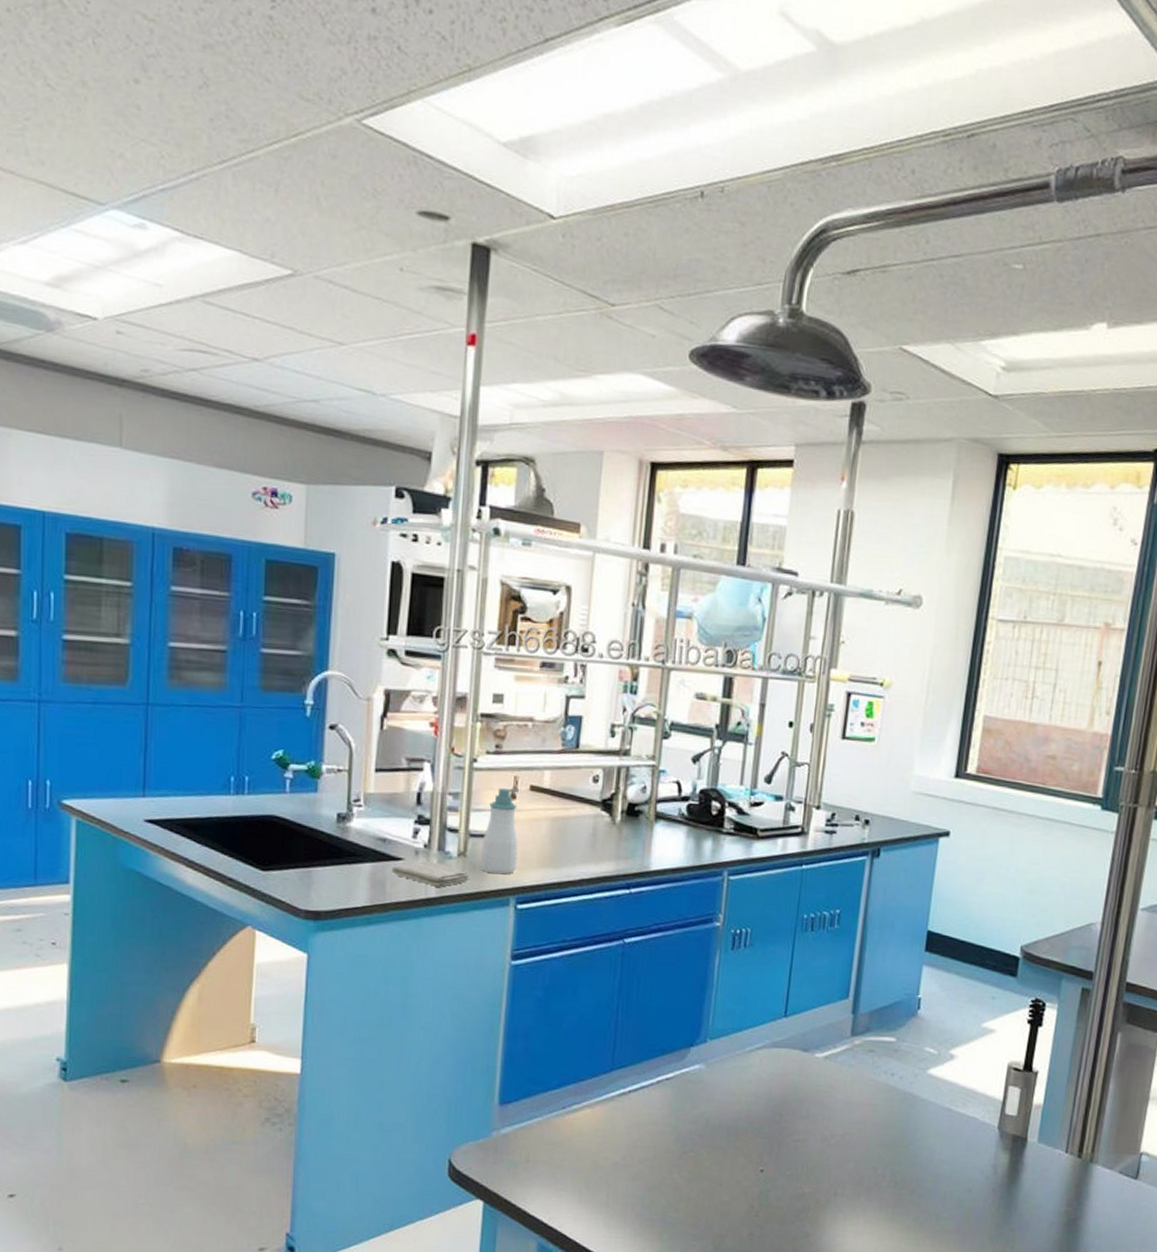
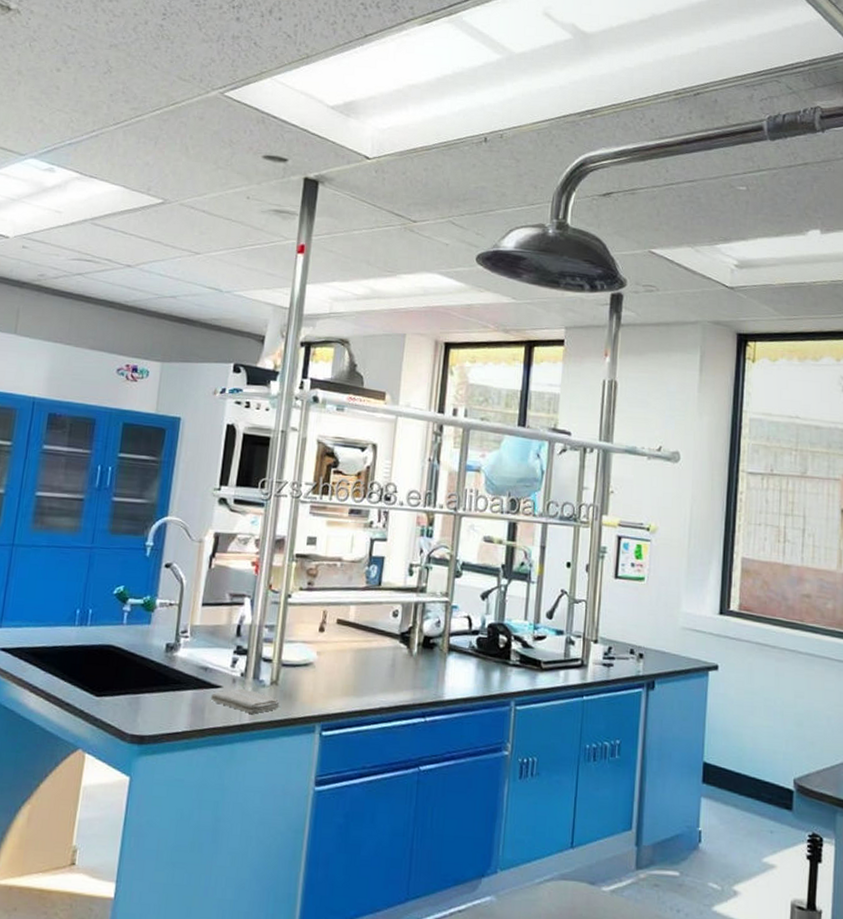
soap bottle: present [479,788,518,875] -> none [289,621,327,703]

